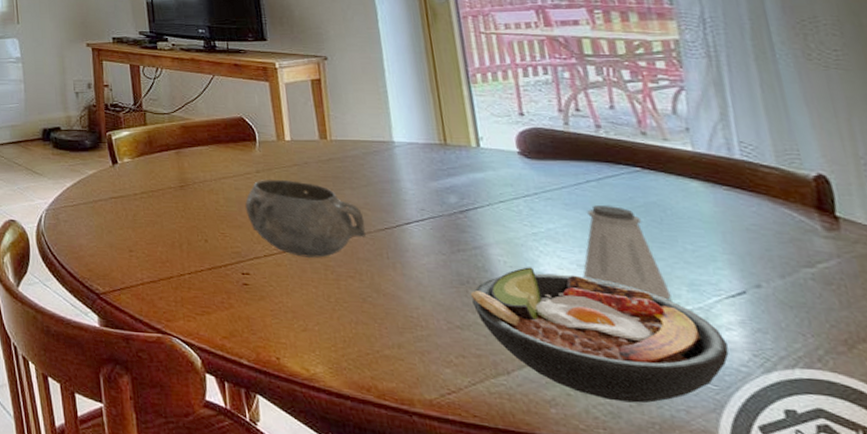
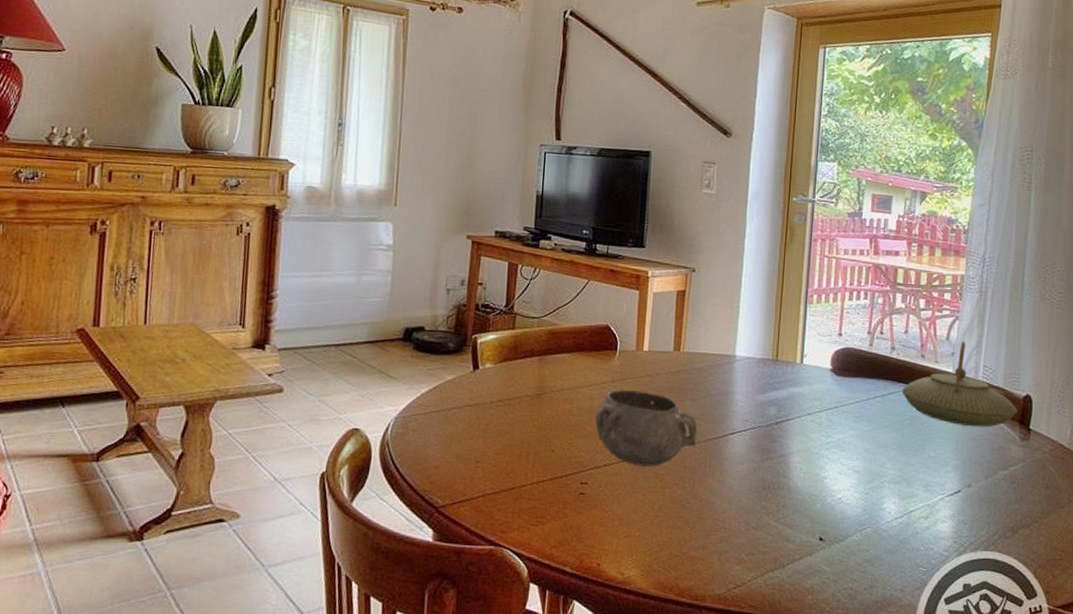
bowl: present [470,267,729,403] -> none [768,473,940,586]
saltshaker: present [583,205,672,300] -> none [855,418,912,499]
teapot: none [622,114,810,215] -> present [901,341,1018,427]

